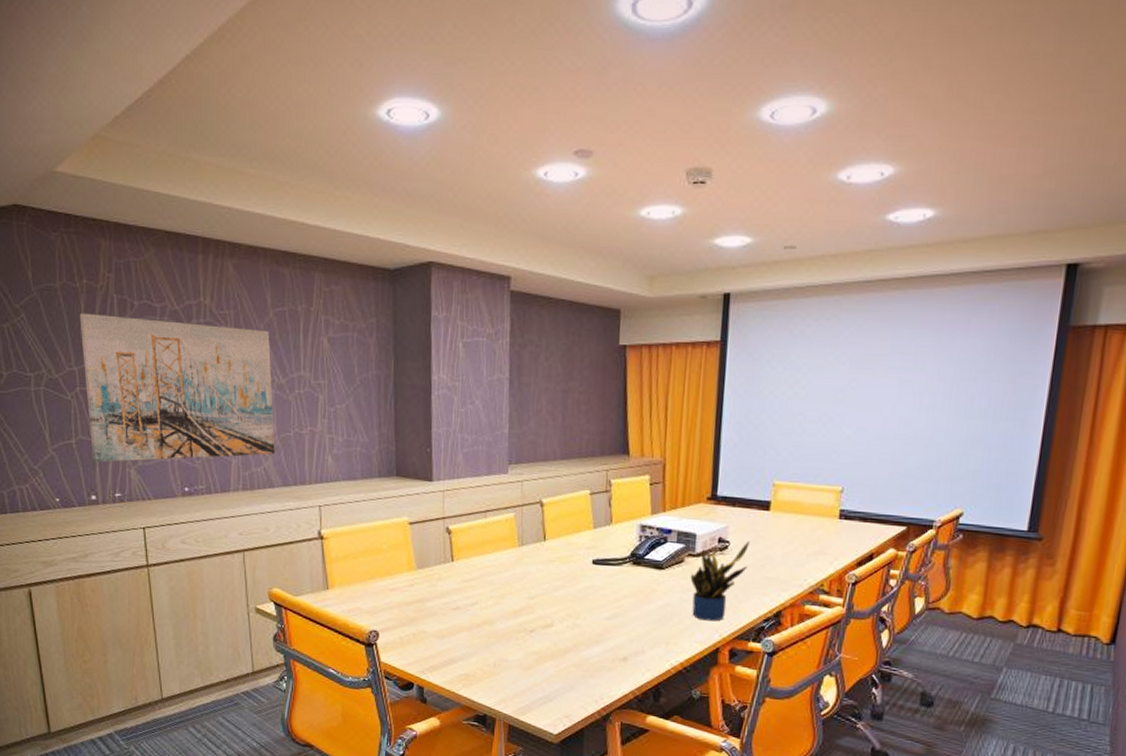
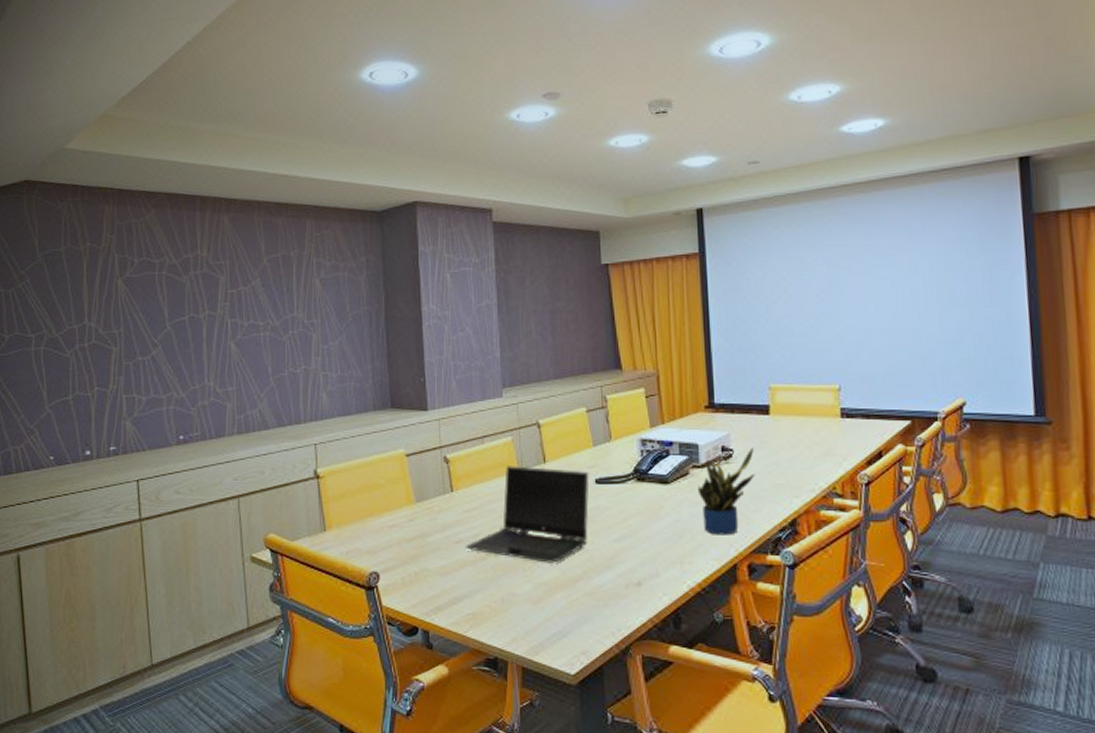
wall art: present [79,313,275,463] -> none [81,273,270,417]
laptop computer: none [462,539,587,635] -> present [465,464,590,563]

